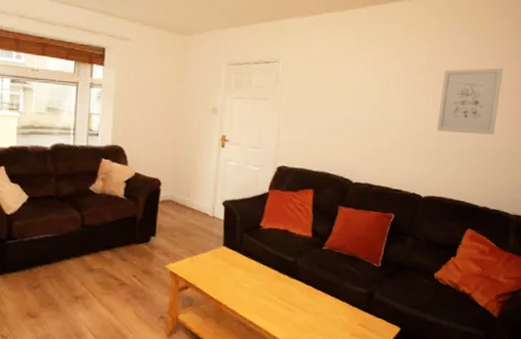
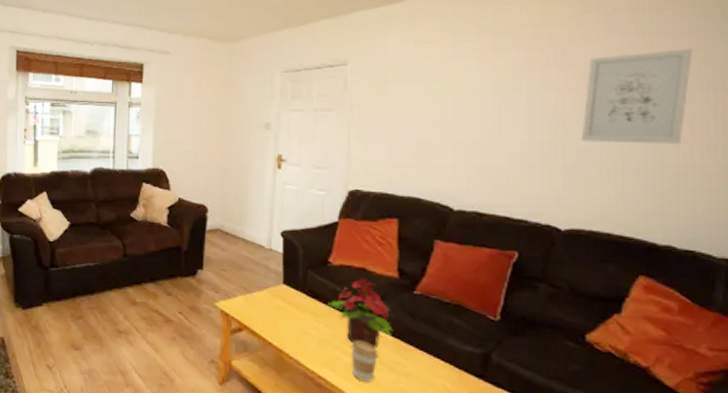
potted plant: none [258,238,307,294] -> present [327,278,393,348]
coffee cup: none [275,289,296,323] -> present [351,340,379,382]

